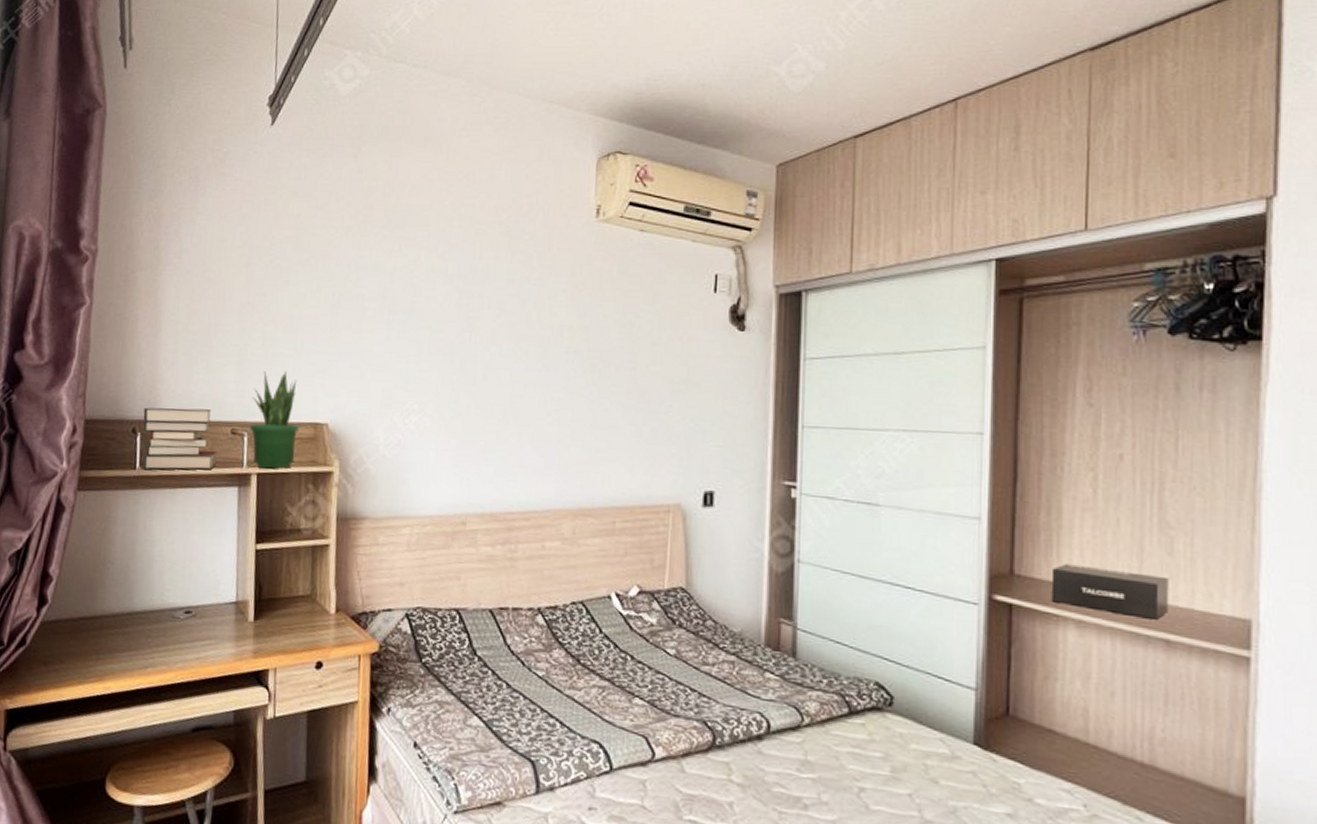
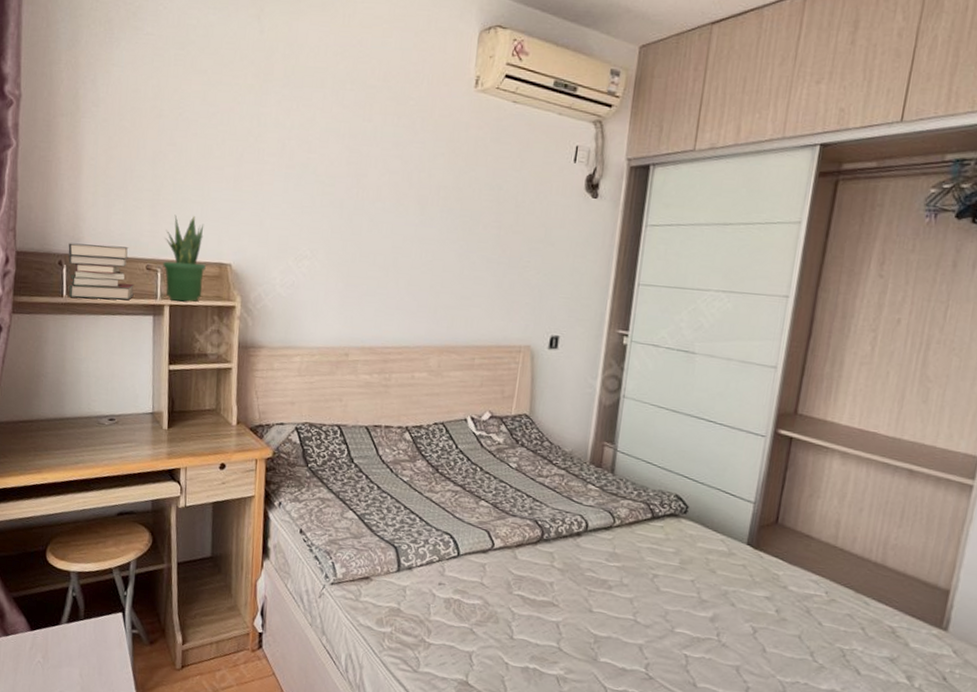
box: present [1051,563,1169,620] -> none [824,406,921,454]

